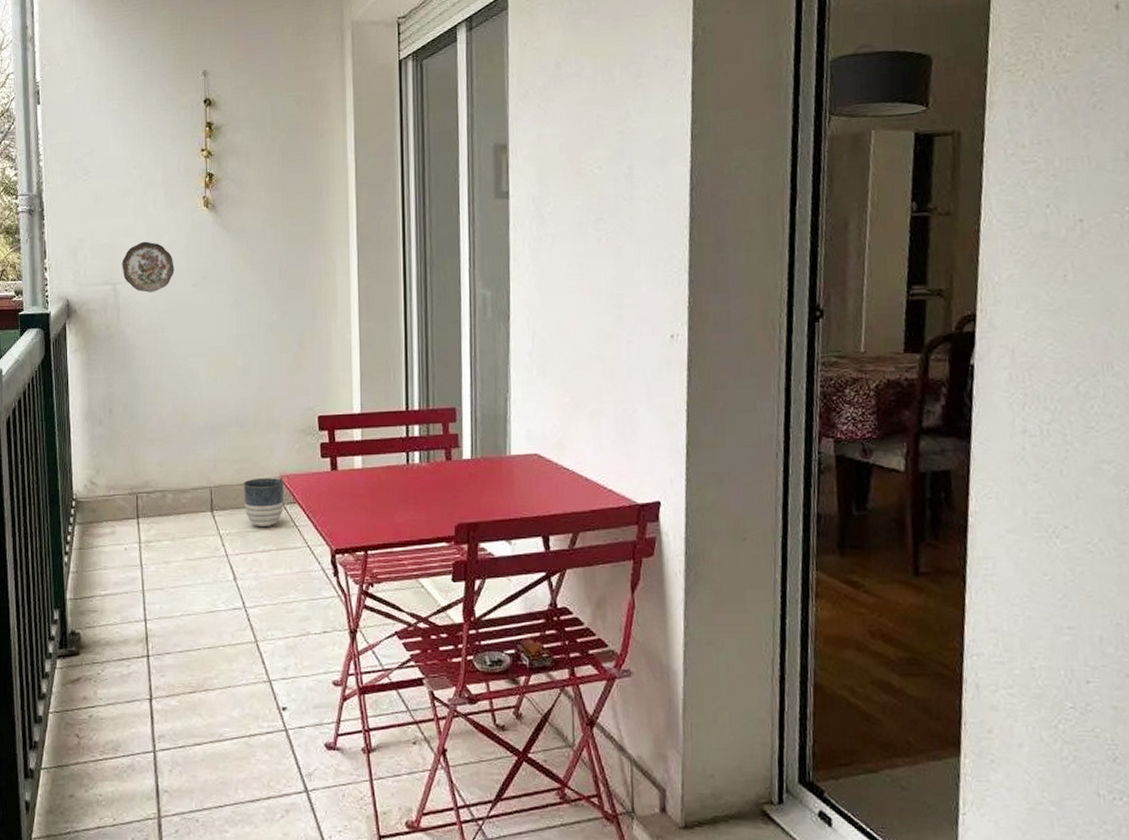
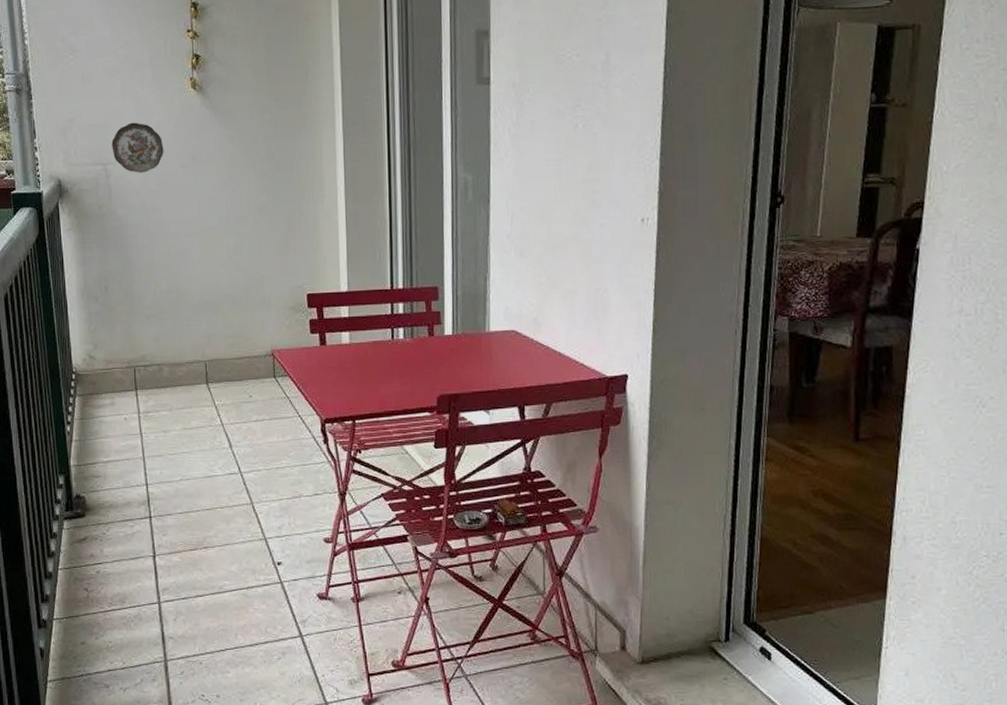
planter: present [243,478,285,528] -> none [236,352,276,399]

